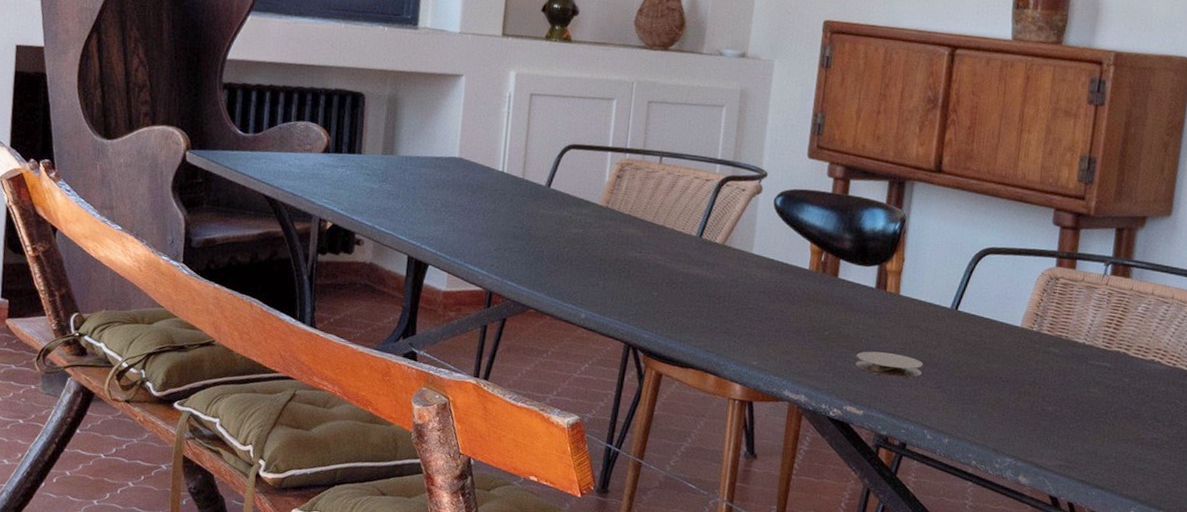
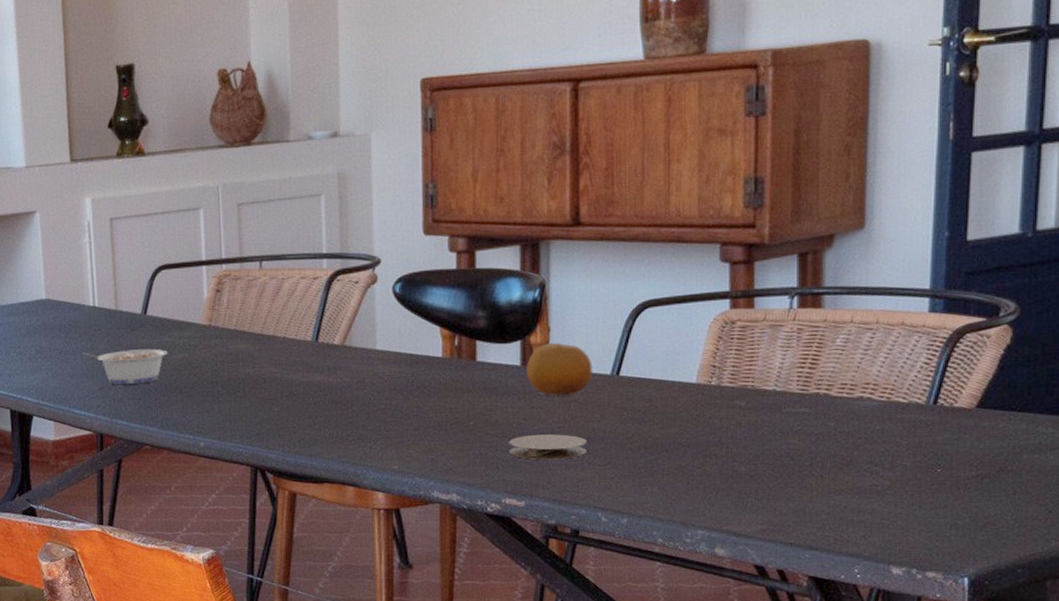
legume: none [484,213,565,250] -> present [82,348,168,384]
fruit: none [879,271,937,321] -> present [527,342,593,395]

